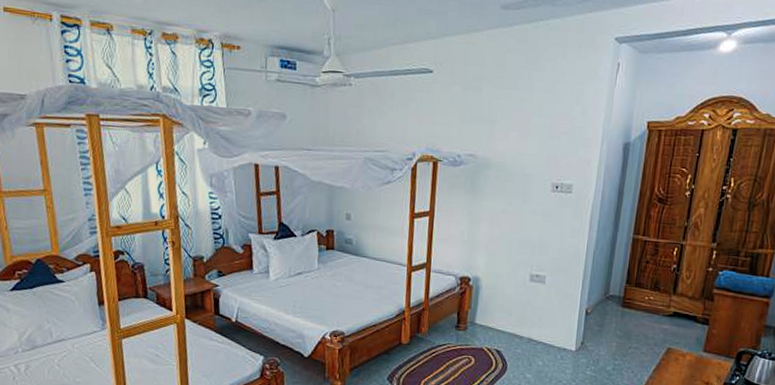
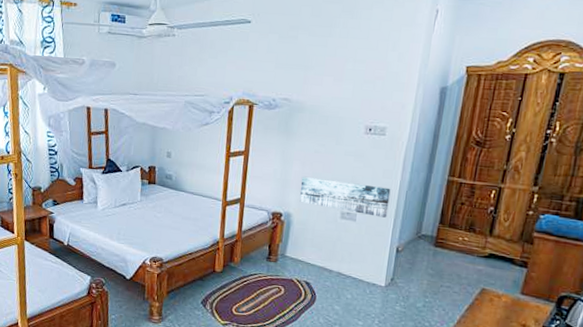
wall art: none [488,237,579,279] -> present [300,176,391,218]

